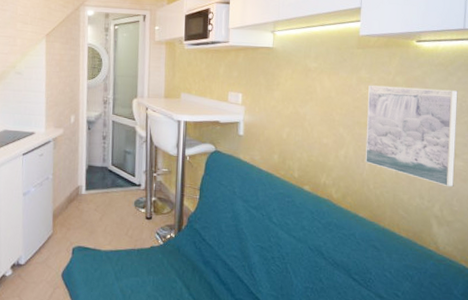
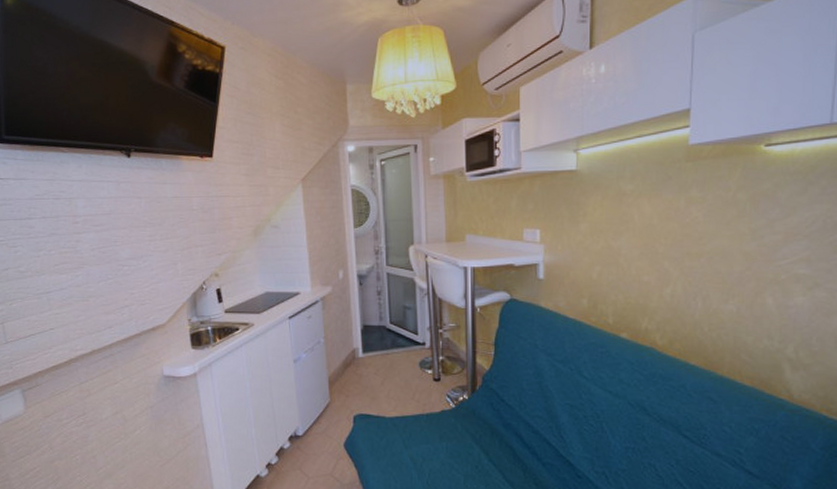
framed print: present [365,85,458,187] -> none [697,203,821,324]

